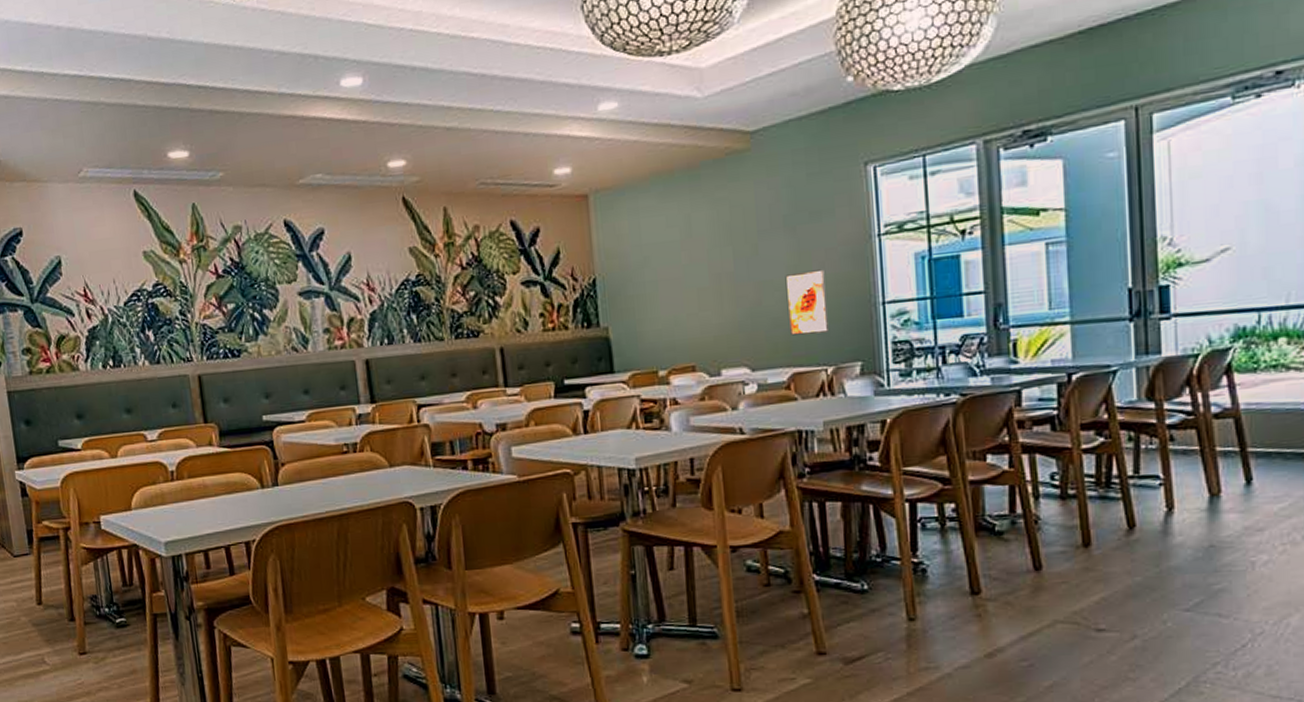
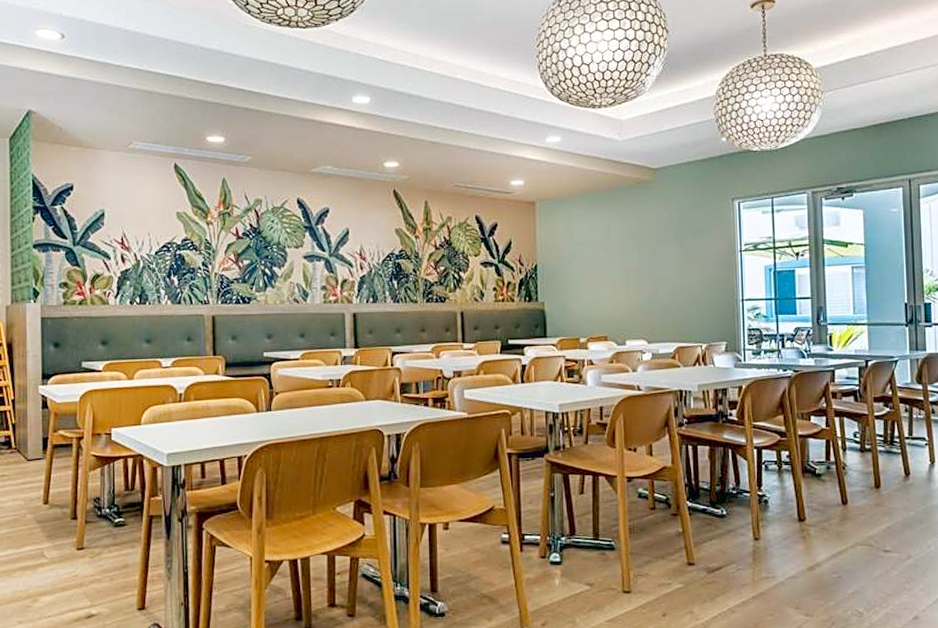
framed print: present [785,269,828,336] -> none [674,272,704,319]

